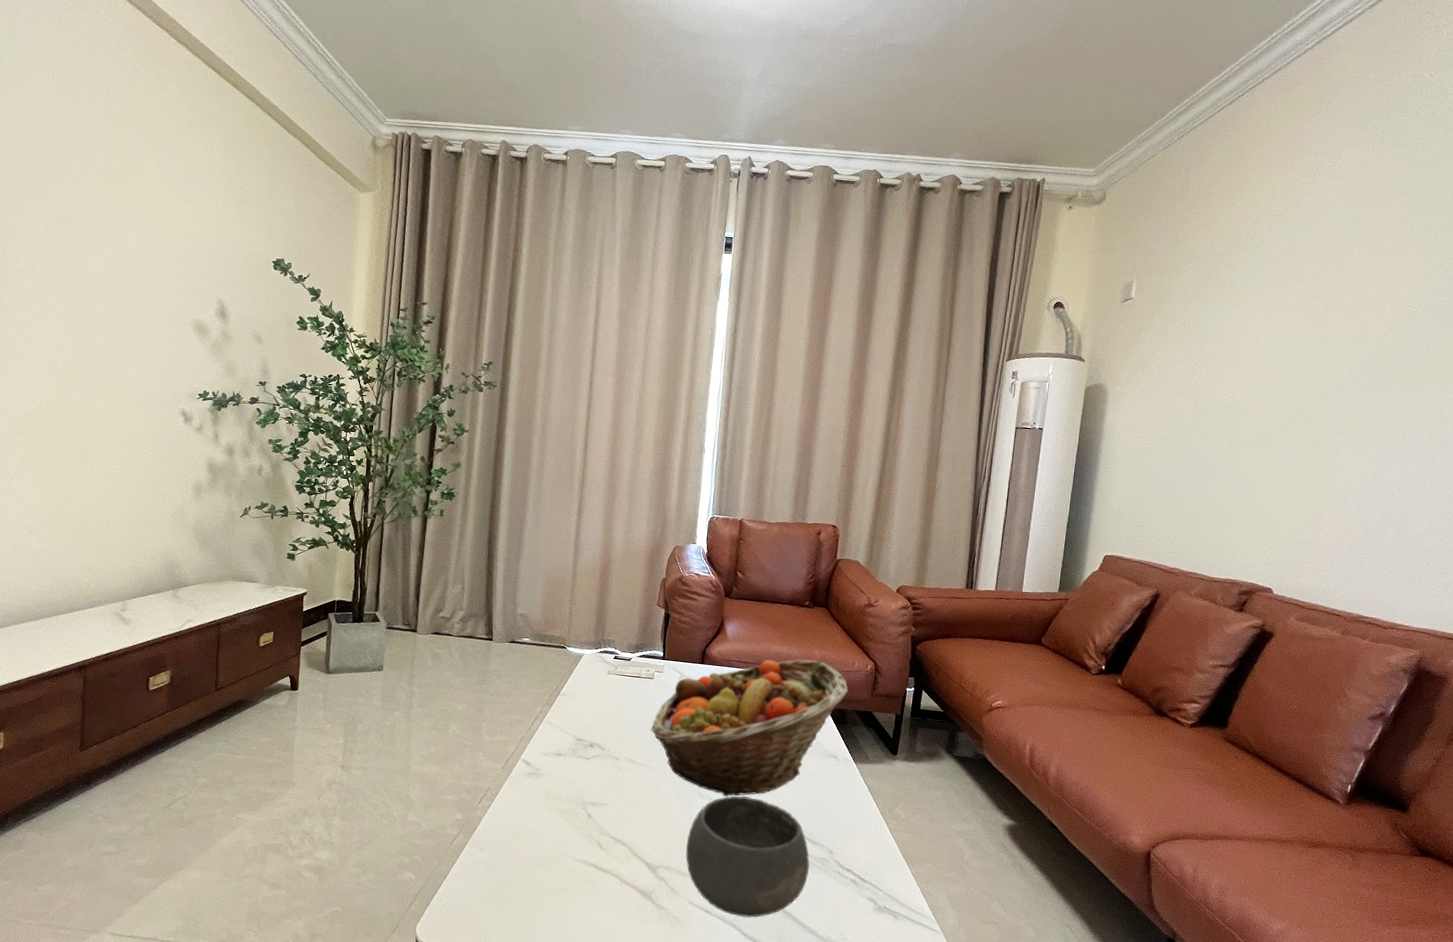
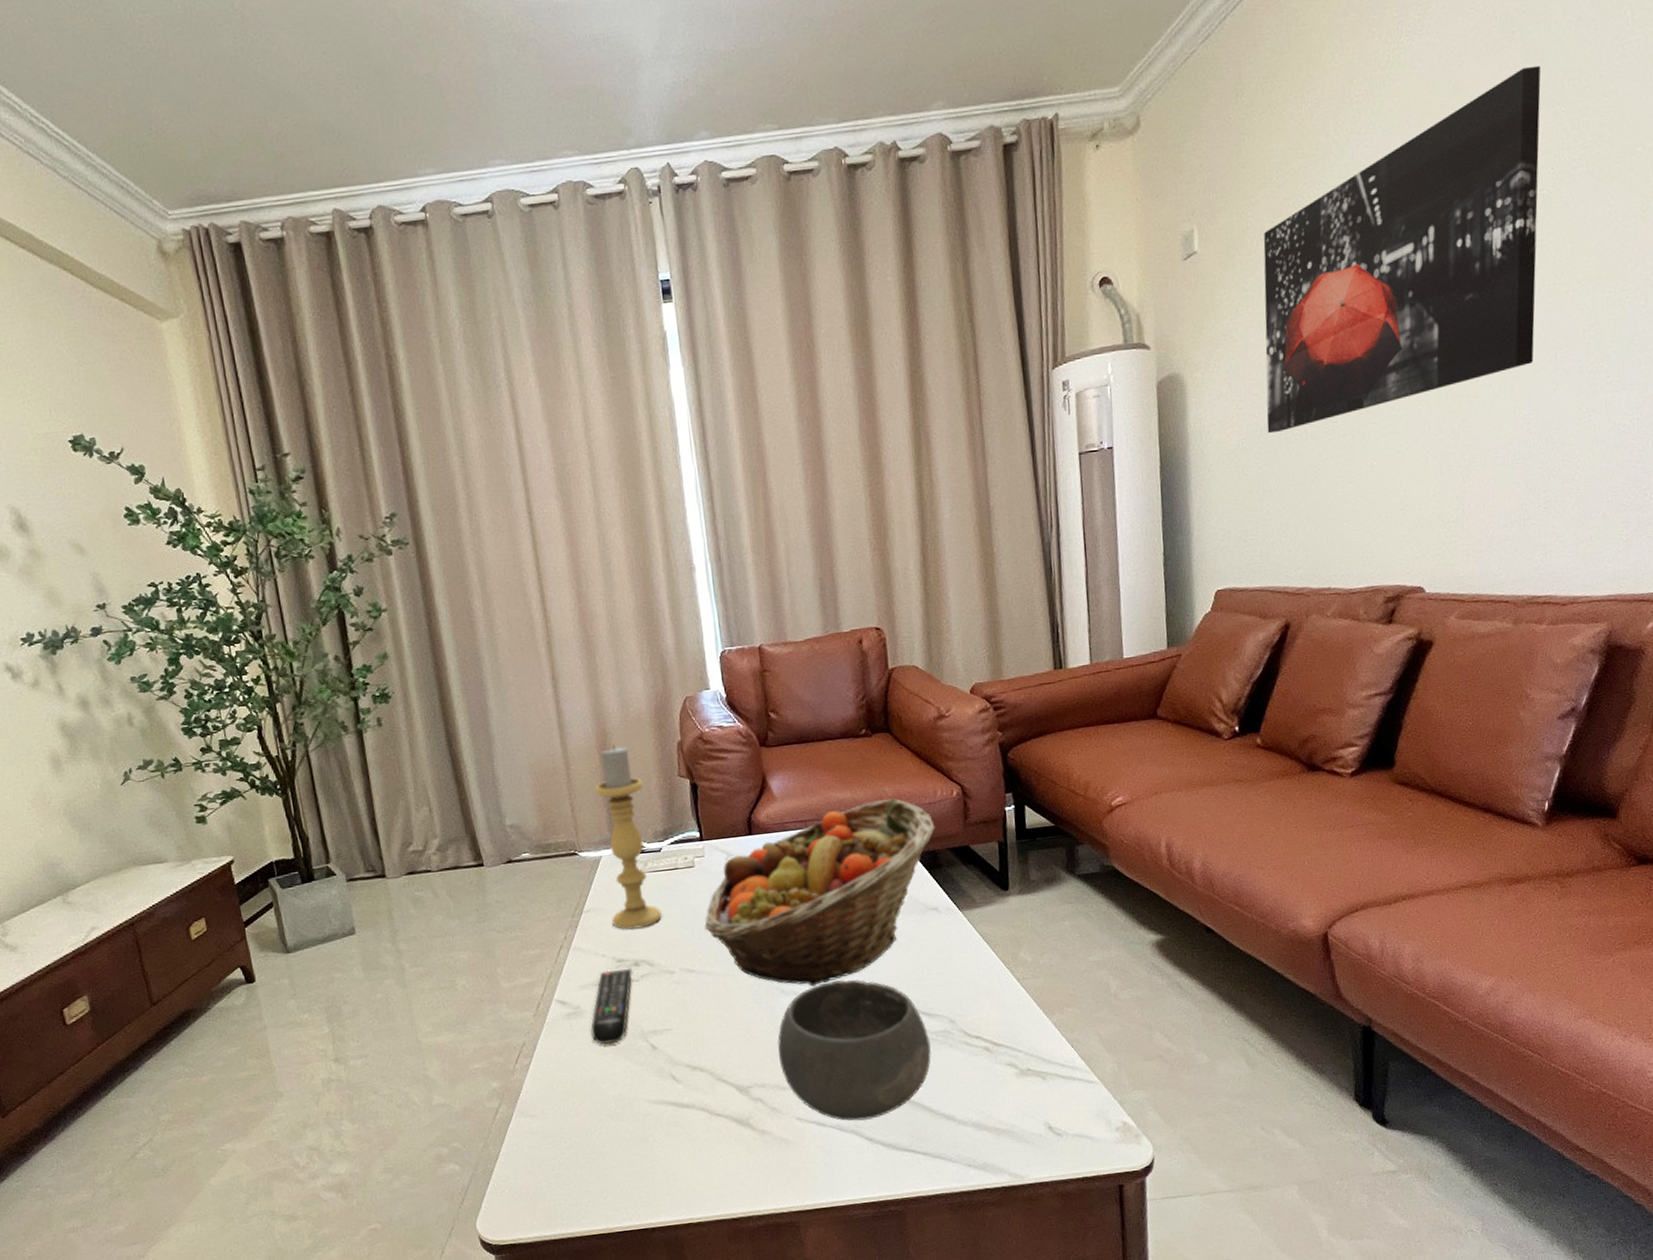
remote control: none [543,745,587,805] -> present [590,969,633,1044]
candle holder: none [580,570,629,718] -> present [594,745,663,930]
wall art: none [1166,215,1420,445] -> present [1263,65,1541,433]

